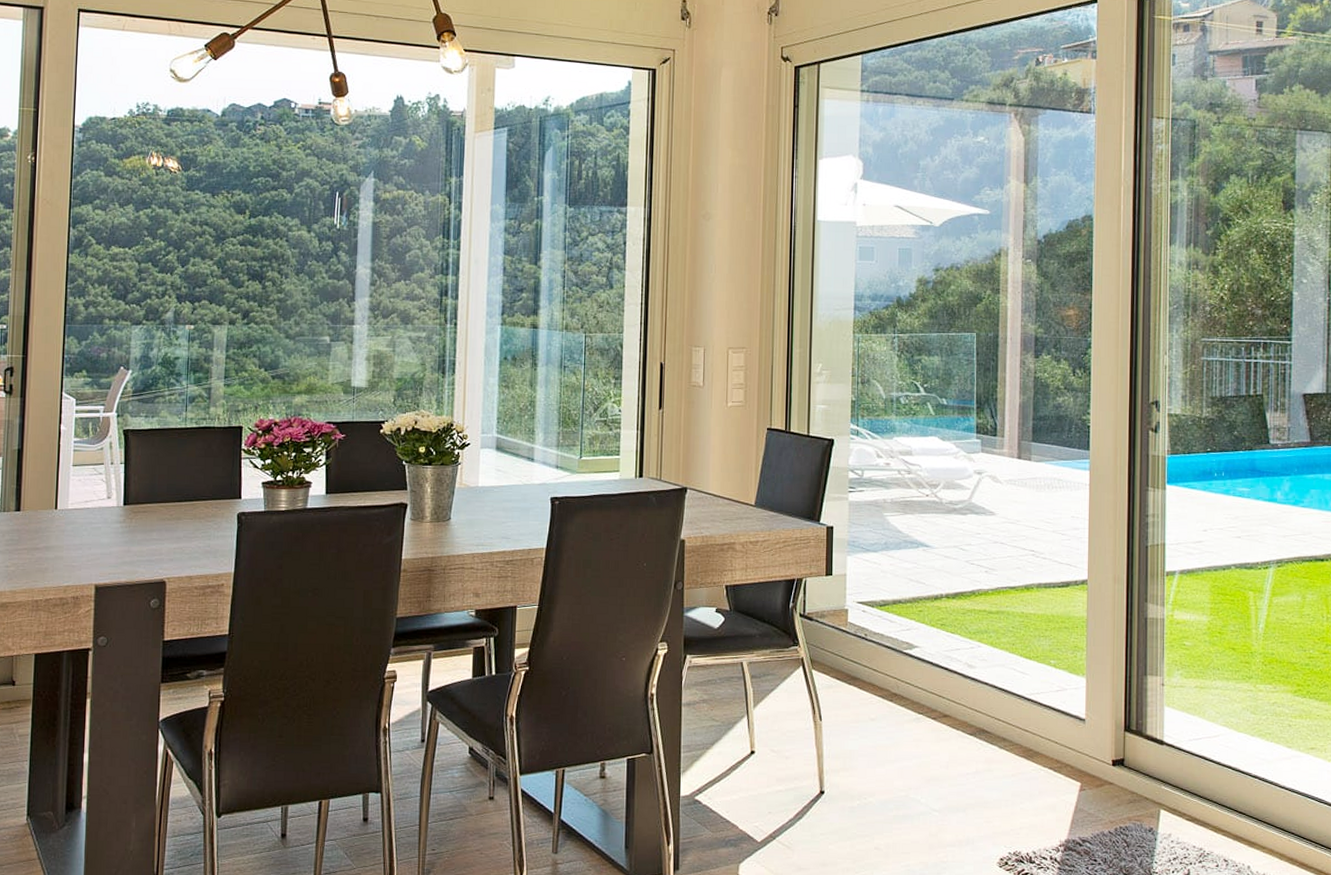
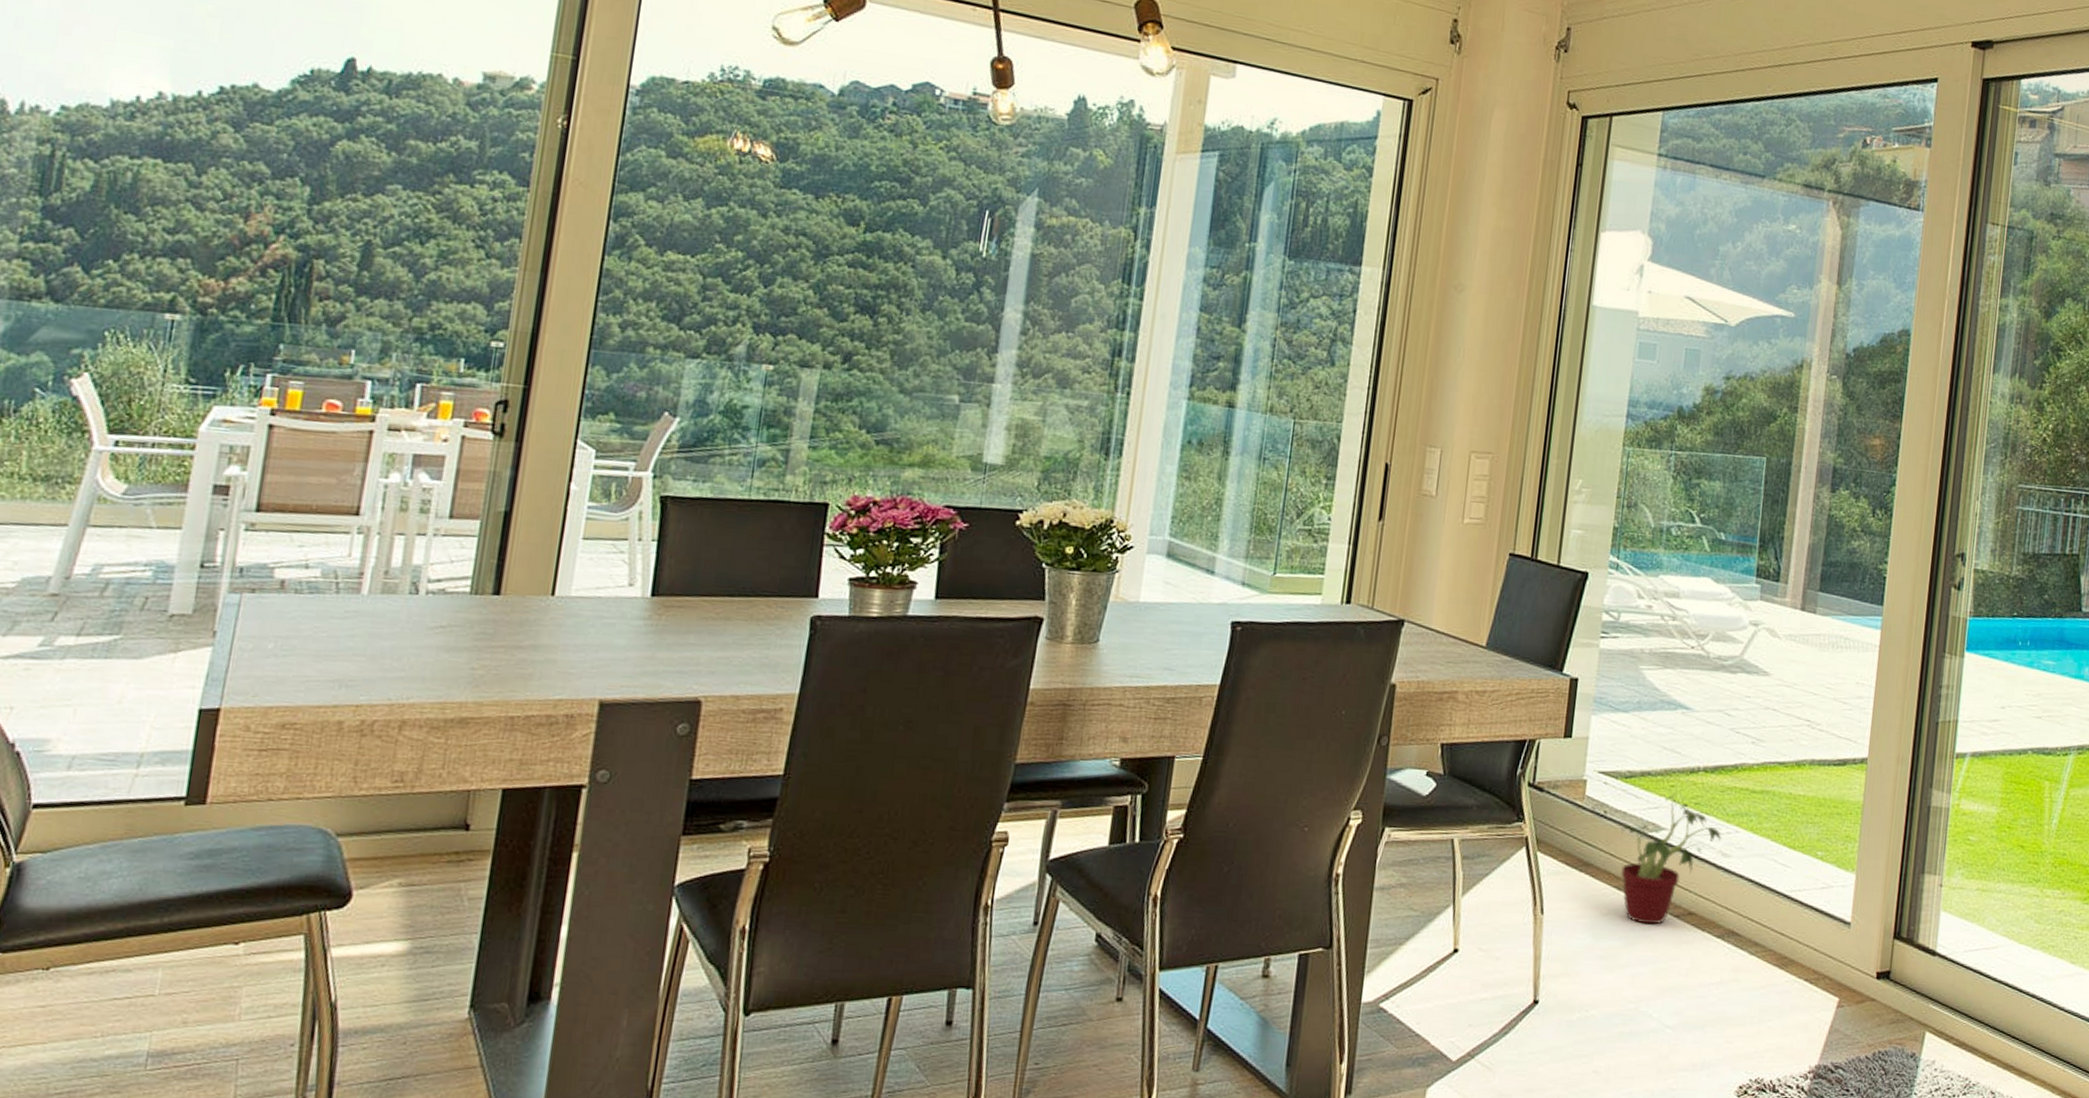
potted plant: none [880,617,967,726] -> present [1621,793,1723,925]

